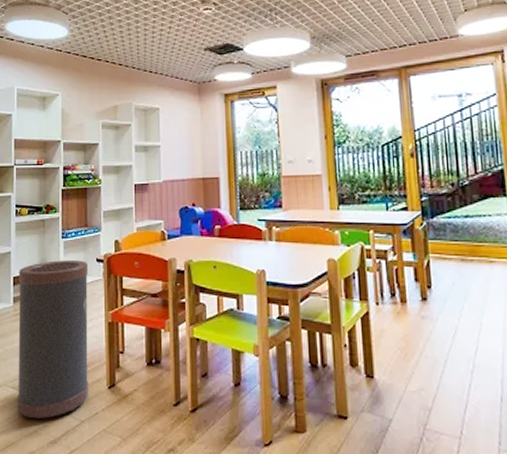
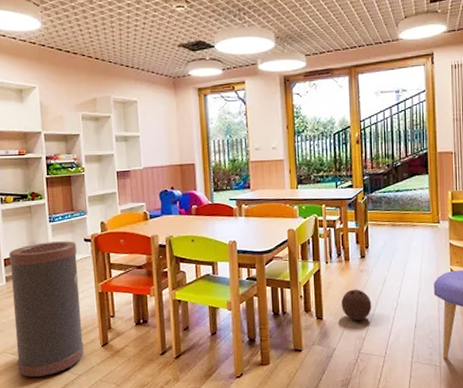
ball: none [398,341,440,385] -> present [341,289,372,321]

